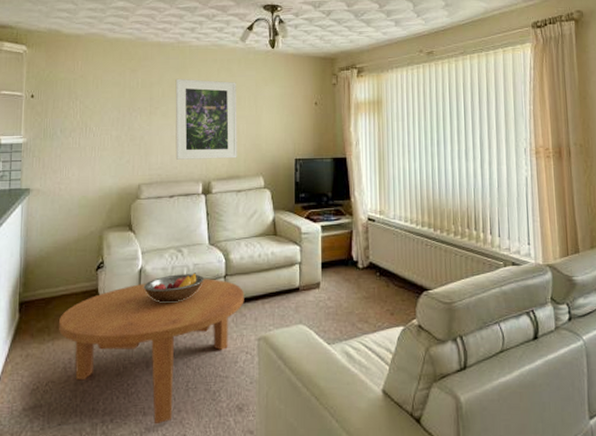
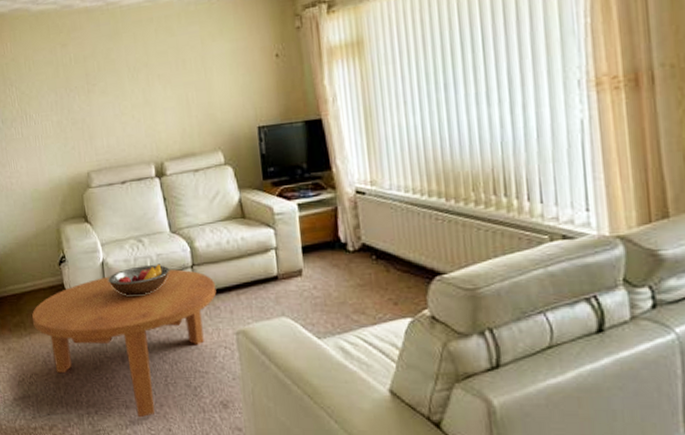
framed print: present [175,78,237,160] -> none [110,42,190,141]

